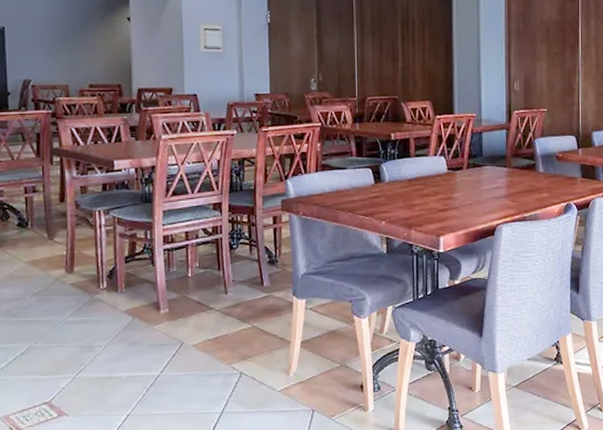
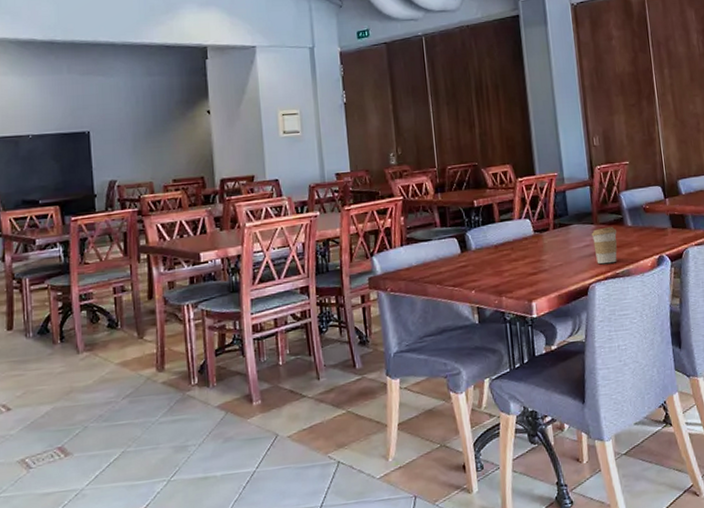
coffee cup: none [503,171,528,207] -> present [591,226,617,264]

